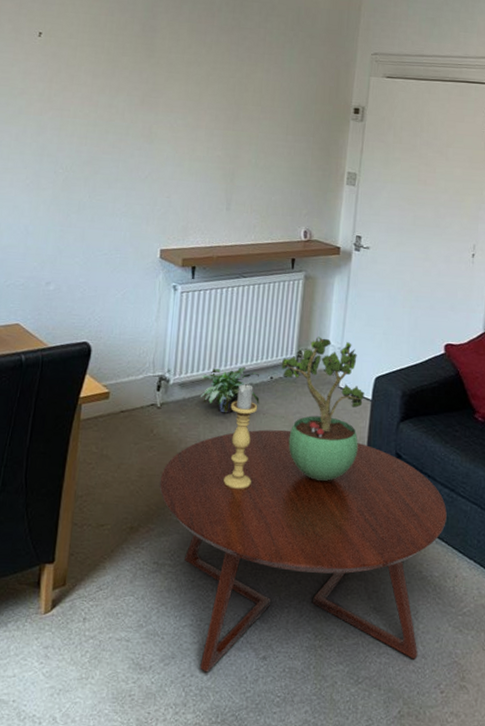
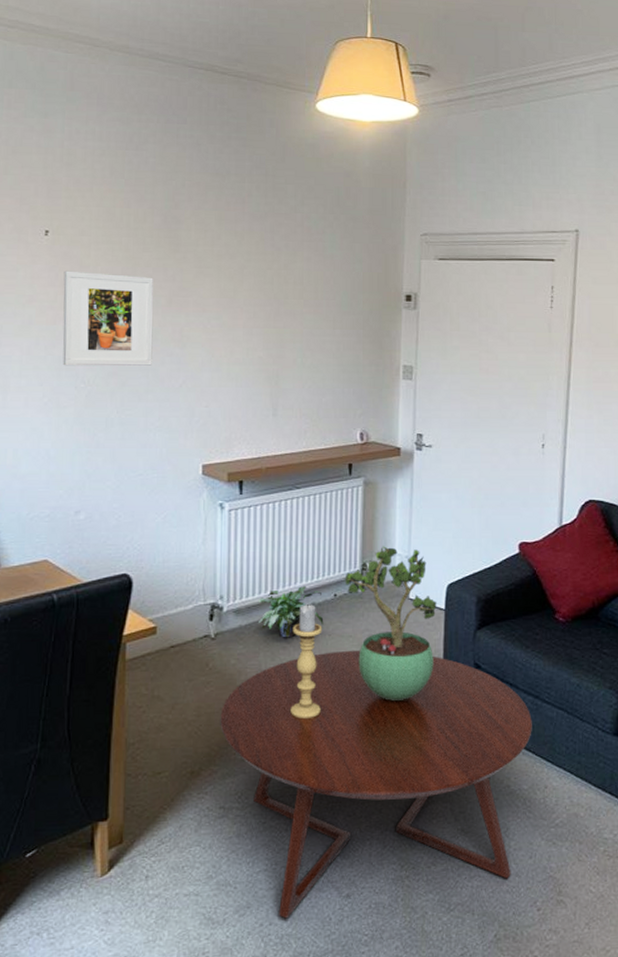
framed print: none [45,68,129,157] -> present [62,270,154,366]

